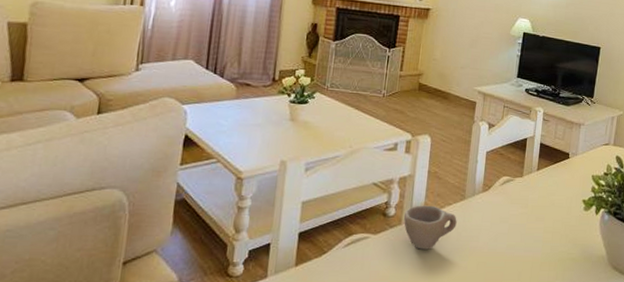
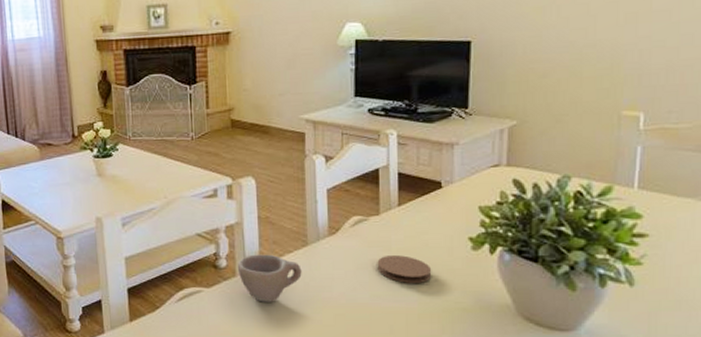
coaster: none [515,212,555,236] -> present [377,255,432,283]

